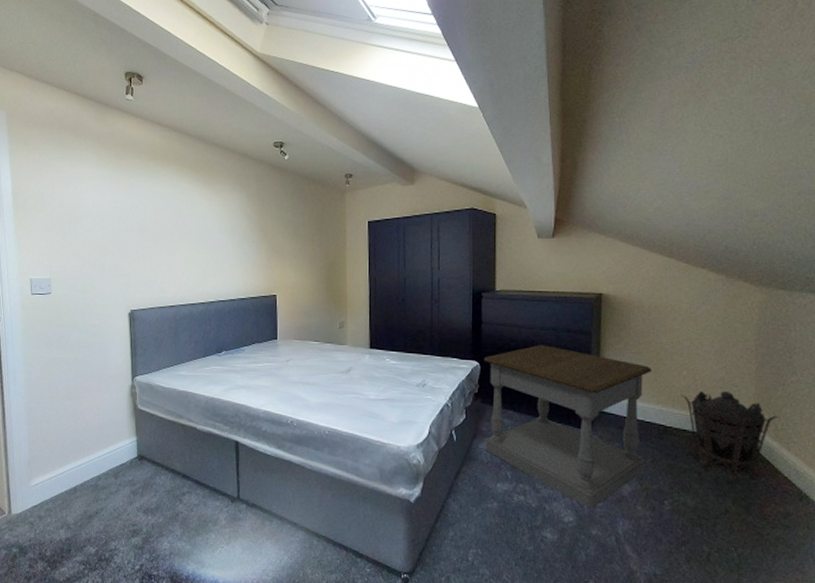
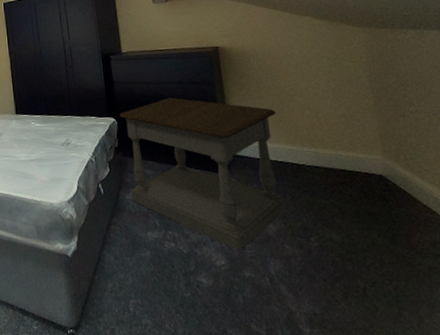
lantern: present [681,391,781,481] -> none [308,127,408,213]

